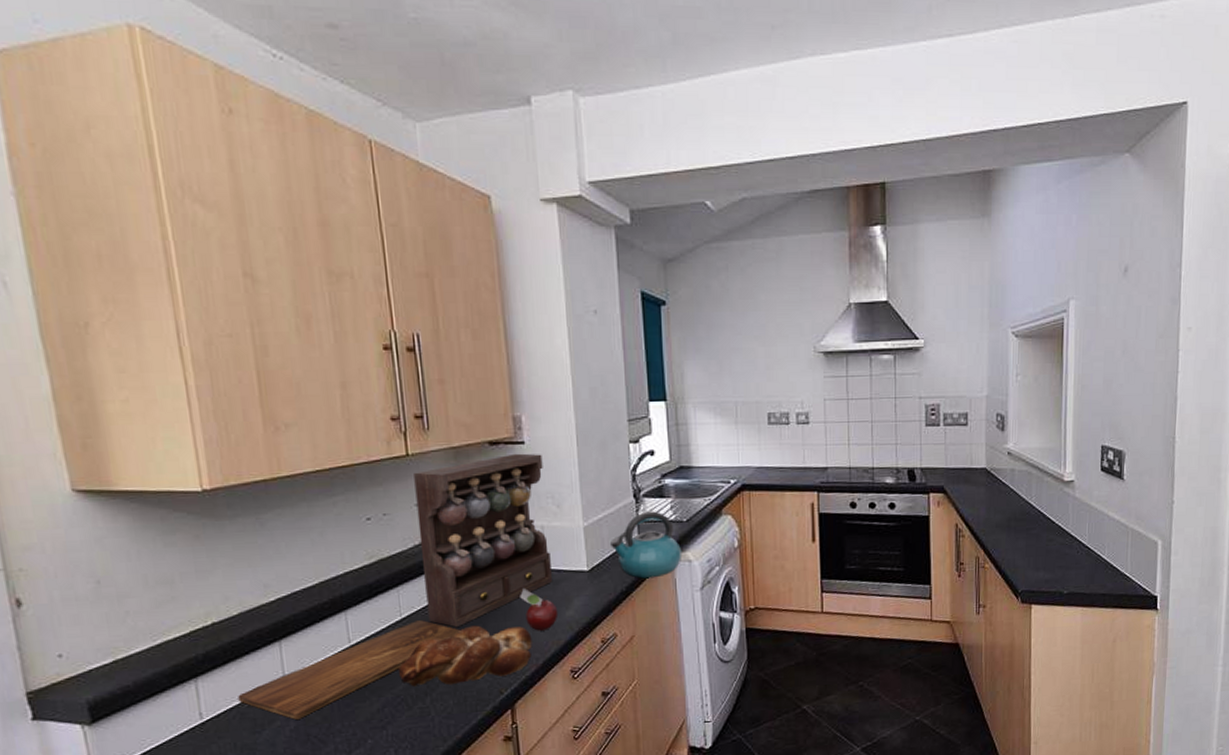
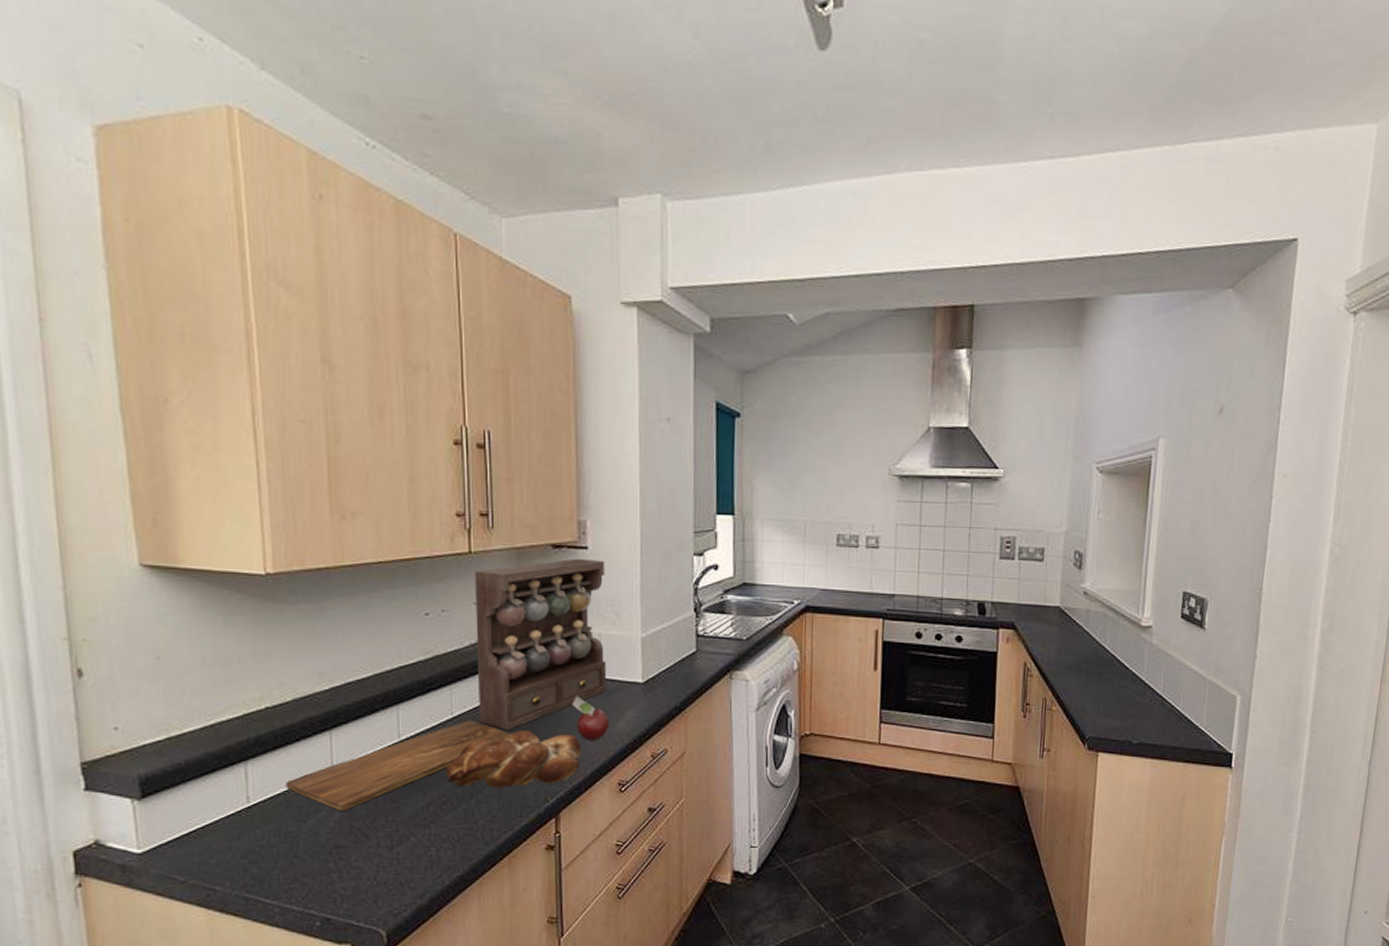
kettle: present [610,511,683,579] -> none [668,627,740,695]

